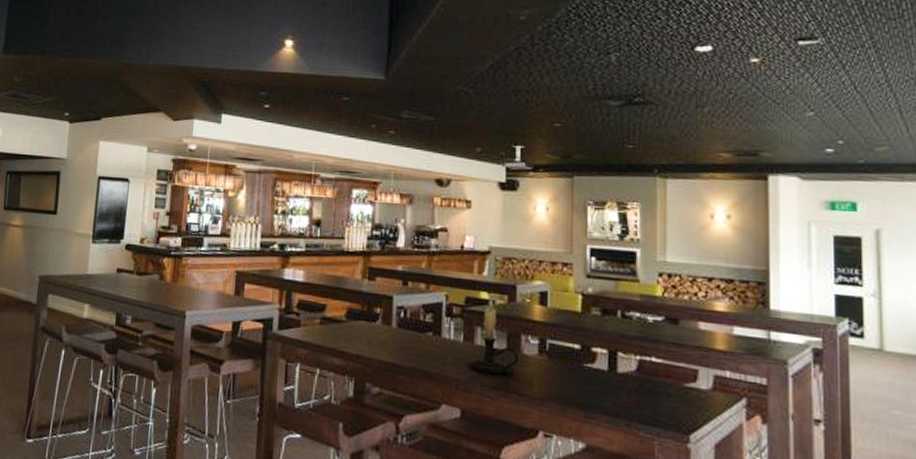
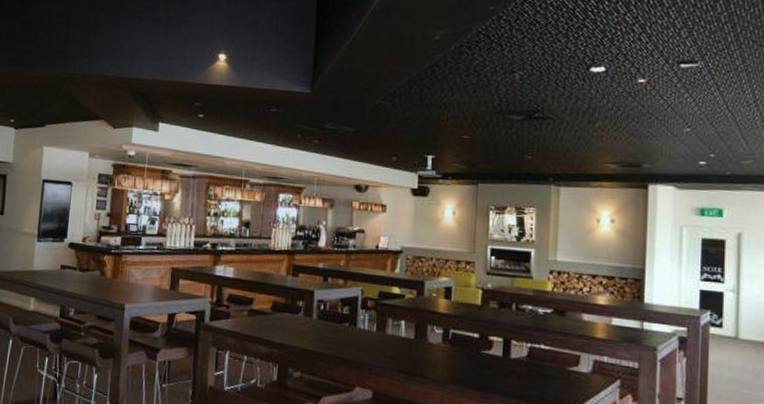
candle holder: present [468,298,518,375] -> none [380,293,425,360]

